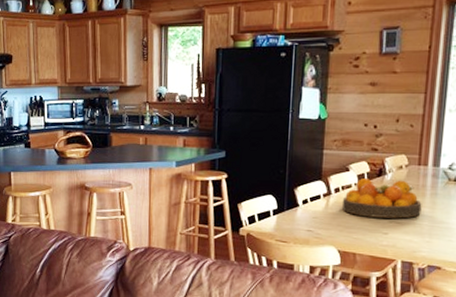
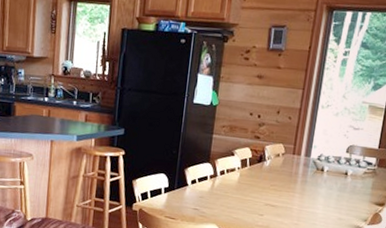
fruit bowl: present [341,178,422,219] -> none [225,163,294,202]

